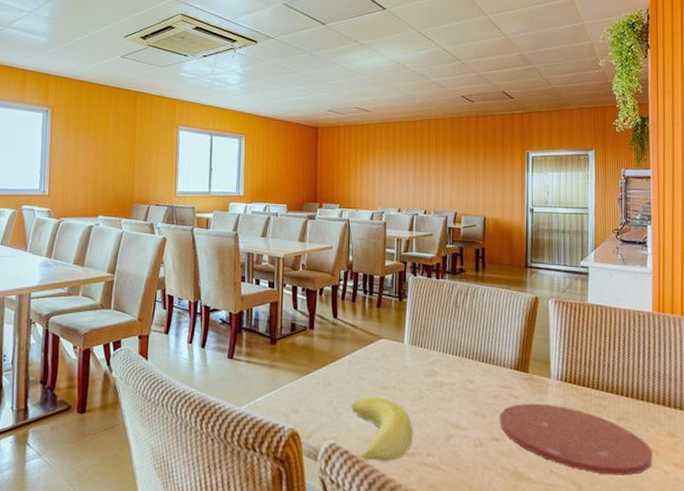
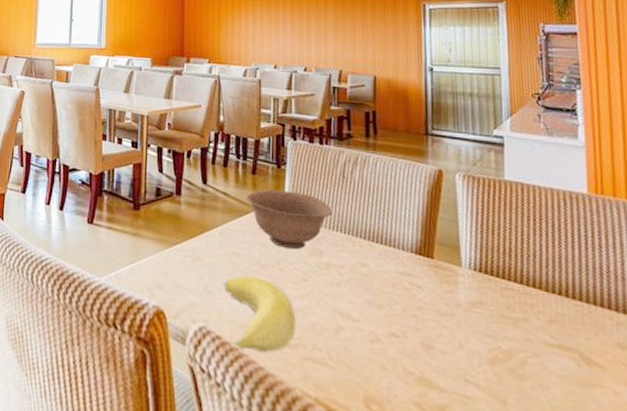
bowl: none [371,320,446,371] -> present [246,189,332,249]
plate: present [500,403,653,475] -> none [399,294,598,393]

